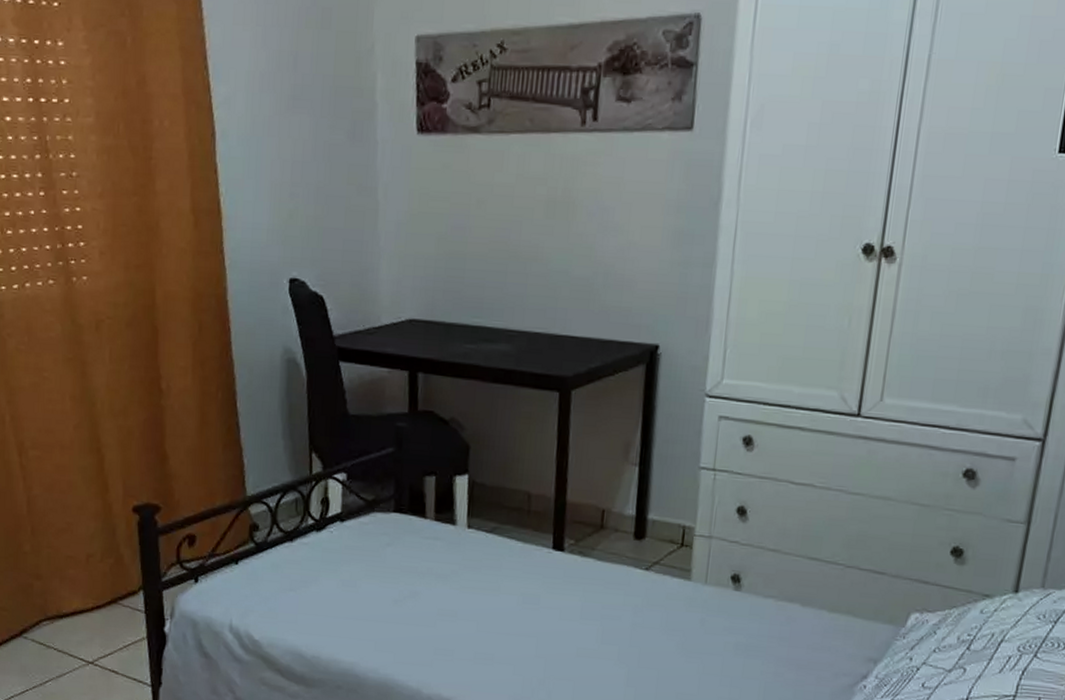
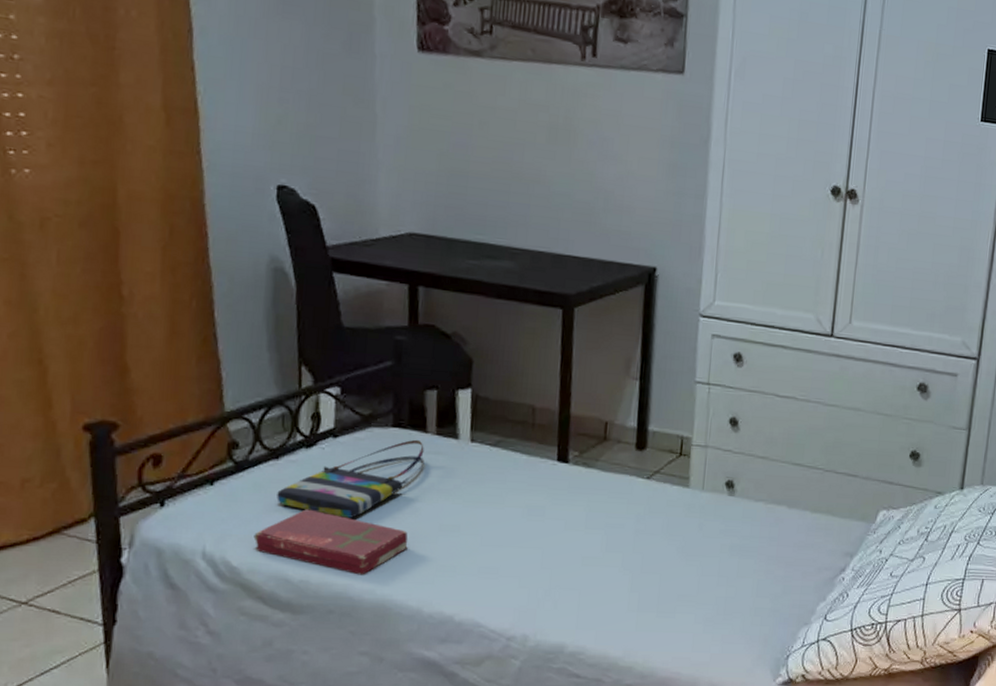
book: none [272,589,409,655] -> present [253,509,408,575]
tote bag: none [291,524,424,599] -> present [277,439,425,518]

